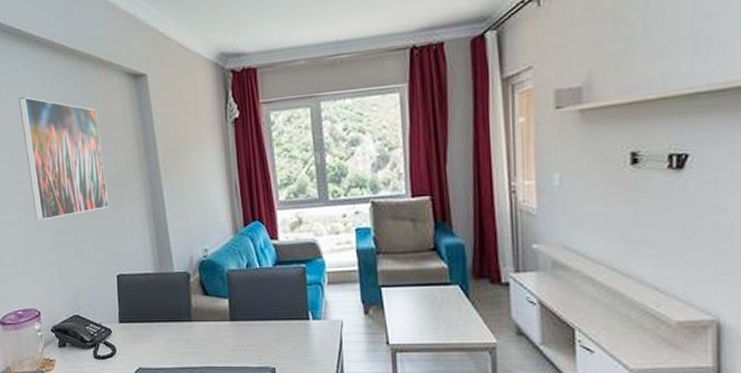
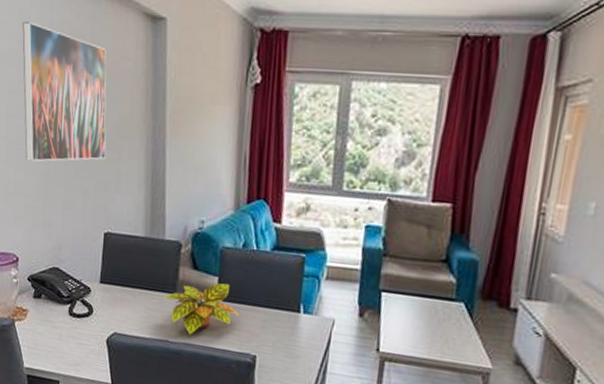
plant: none [179,303,254,358] -> present [162,283,240,335]

